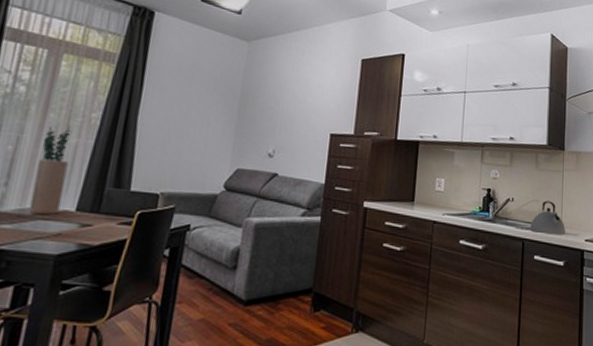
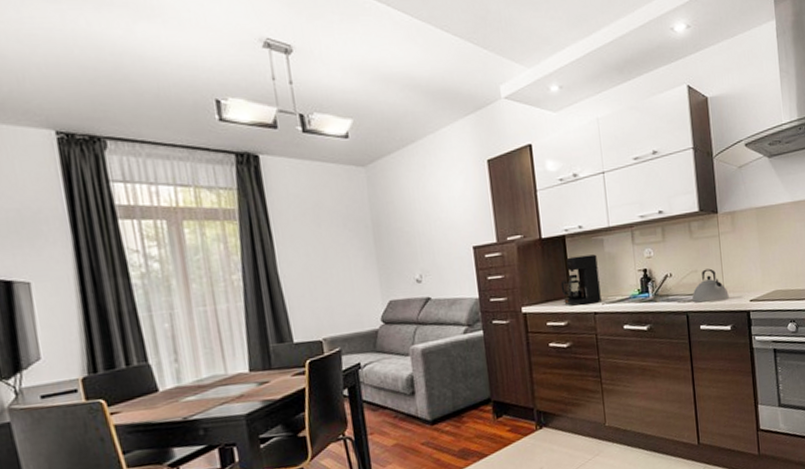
vase: present [29,126,71,215] -> none [195,292,234,383]
coffee maker: none [405,162,446,212] -> present [560,254,601,306]

